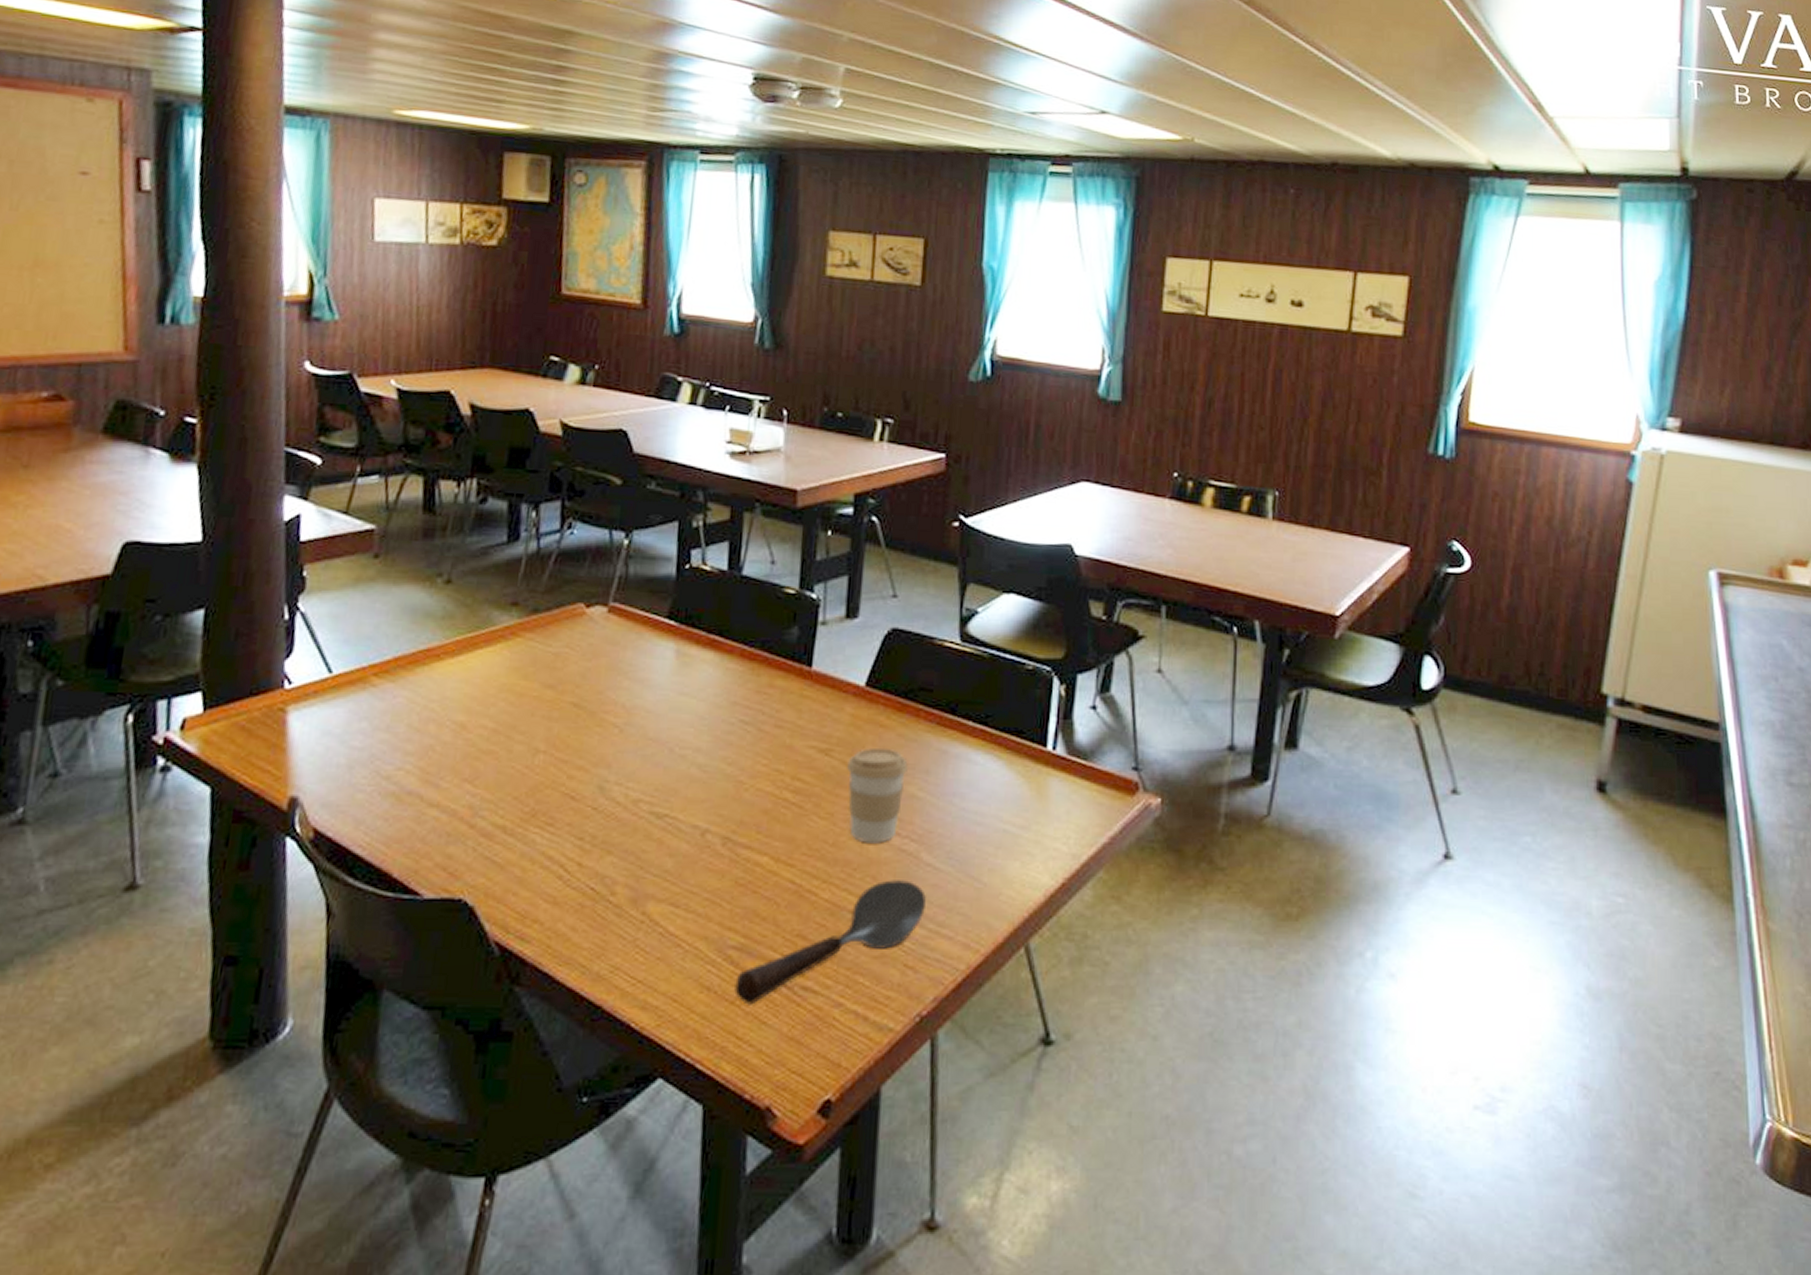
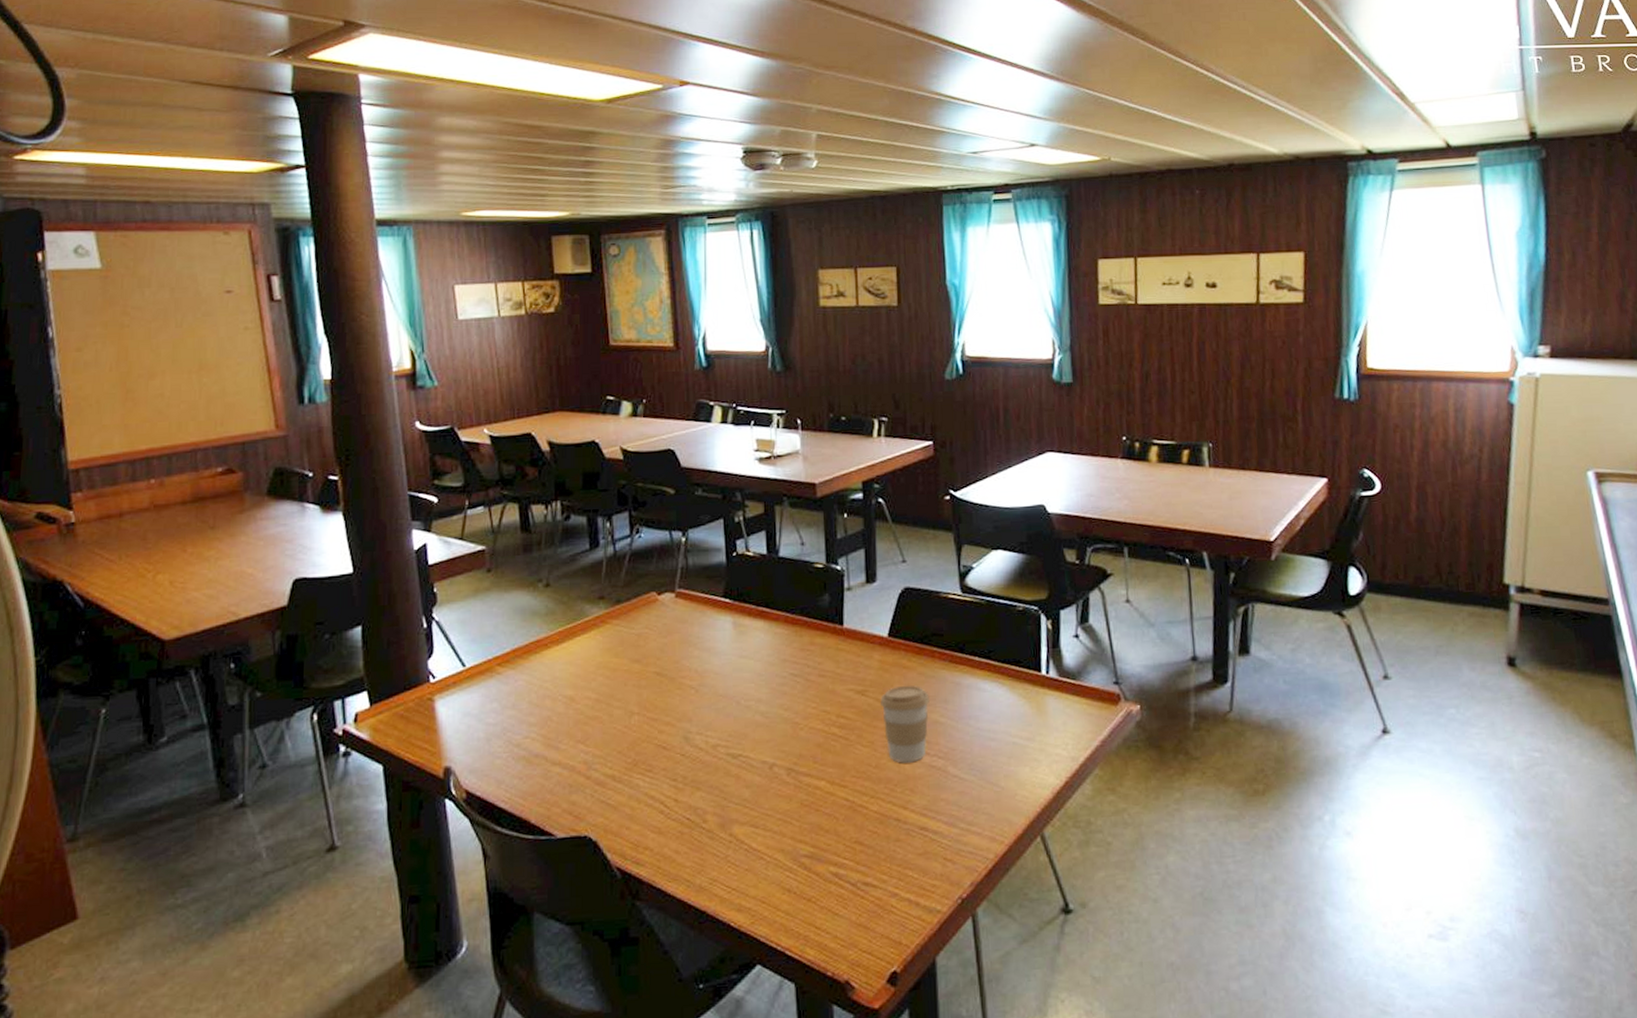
spoon: present [734,880,926,1005] -> none [810,790,956,901]

